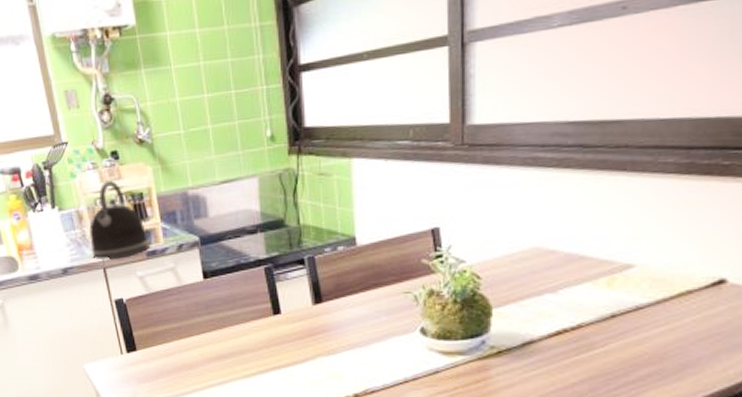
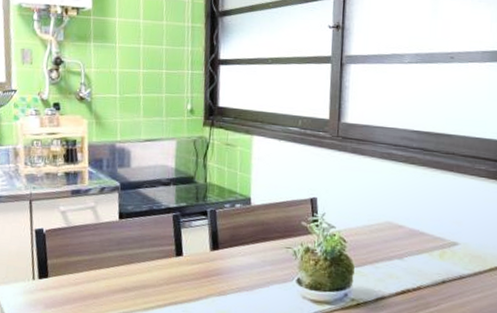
kettle: present [89,181,149,261] -> none [21,126,76,194]

